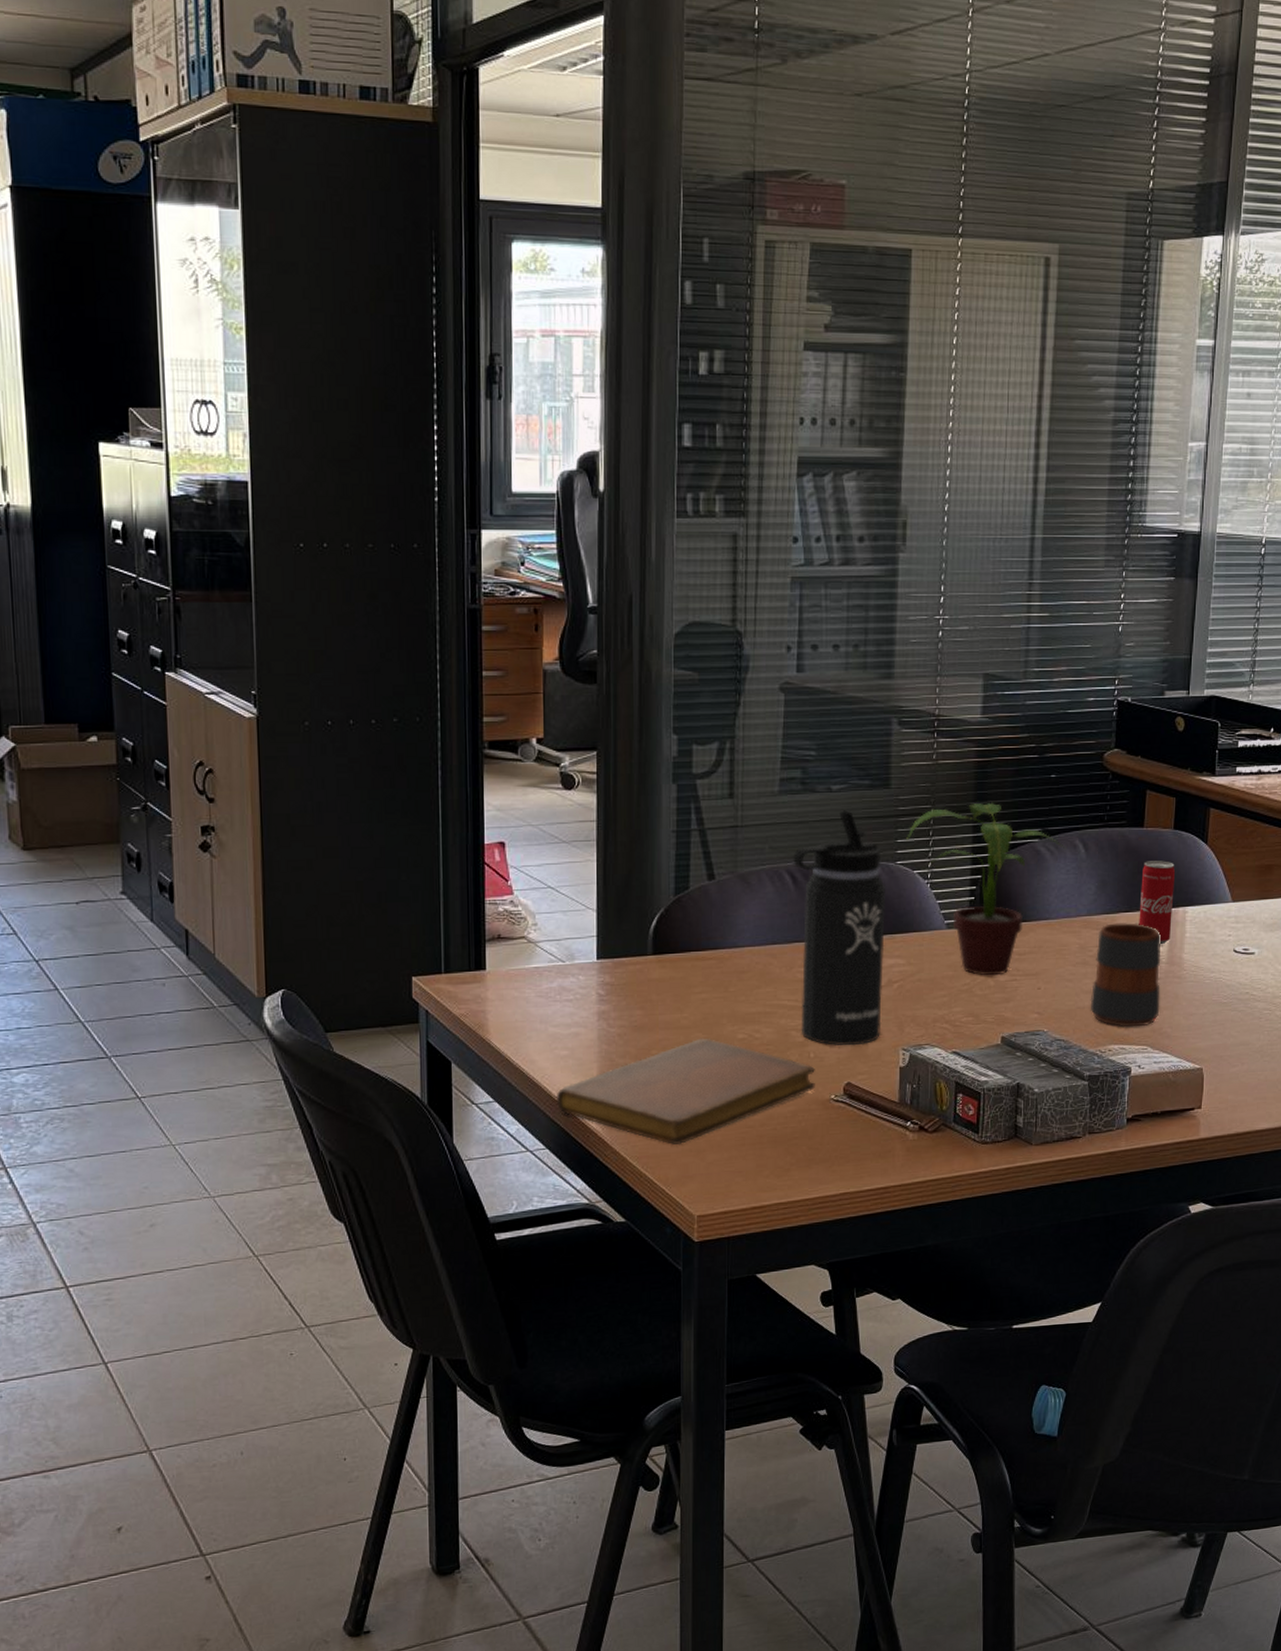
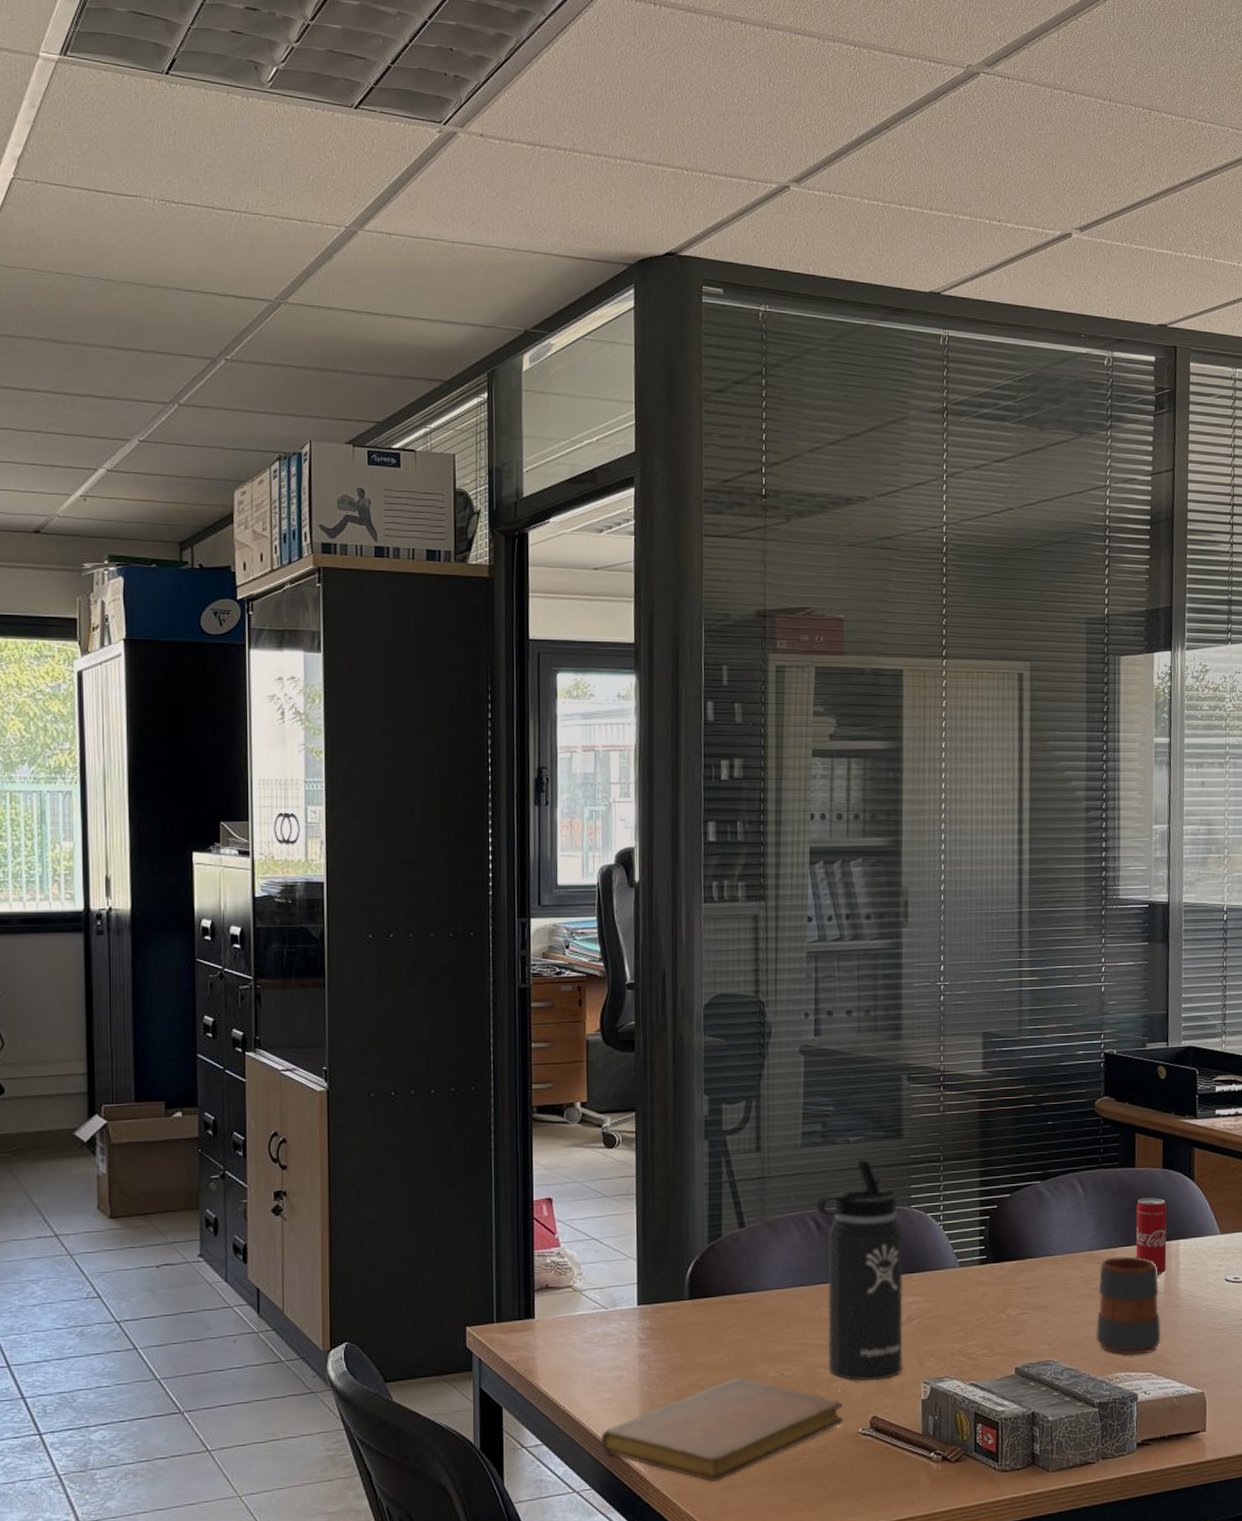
potted plant: present [906,802,1067,976] -> none [919,1148,1066,1310]

